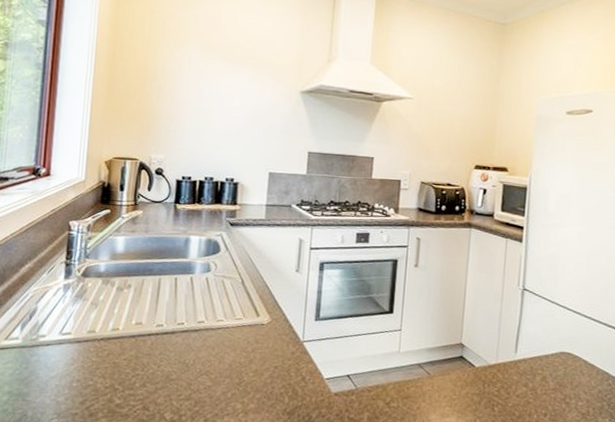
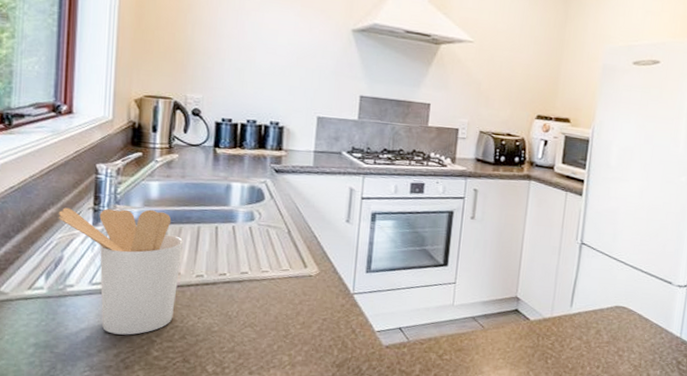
utensil holder: none [34,262,145,383] -> present [58,207,183,335]

